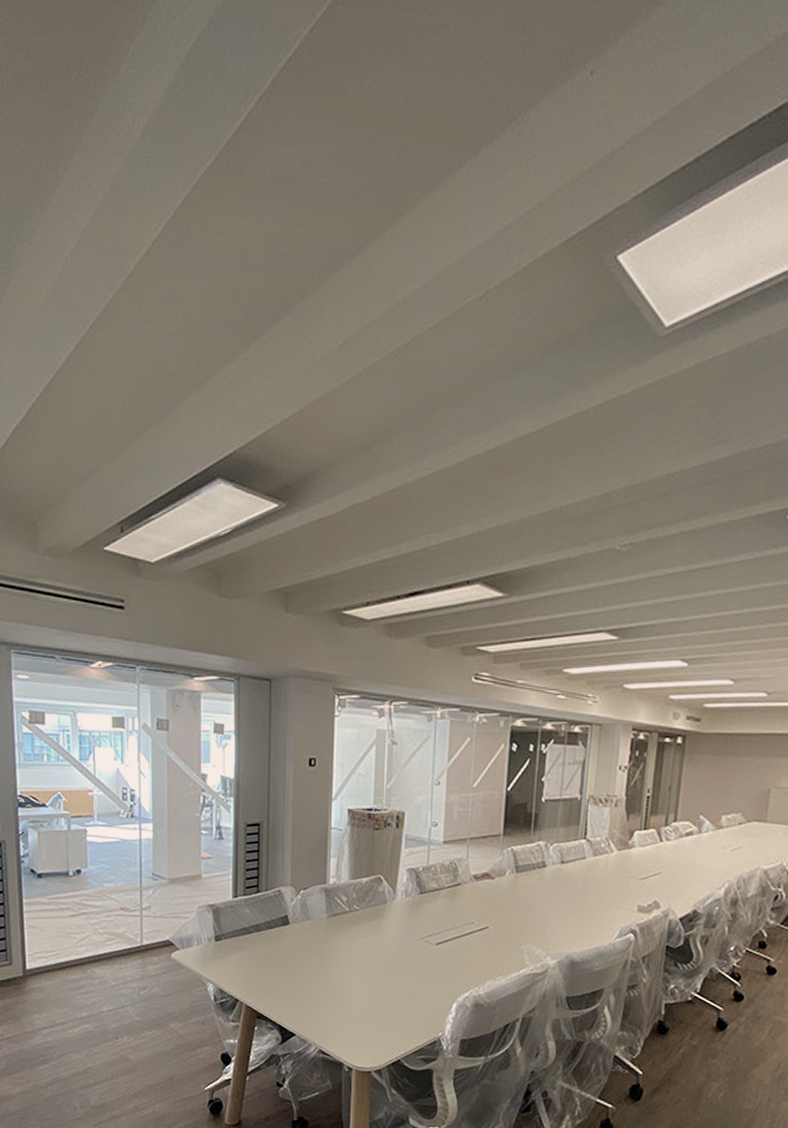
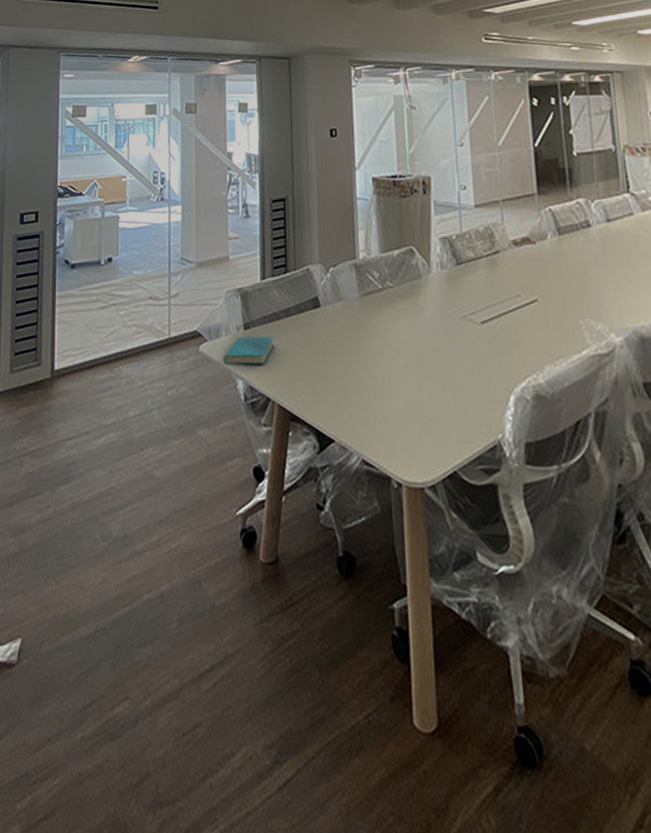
book: none [195,946,243,972] -> present [224,336,274,365]

